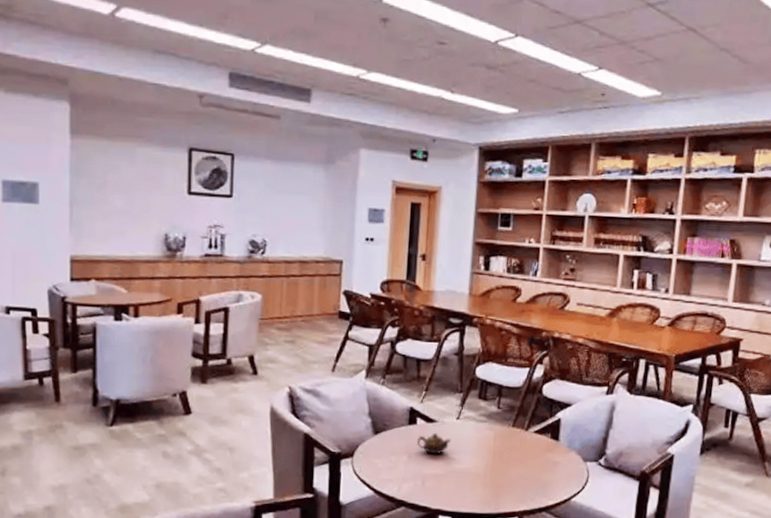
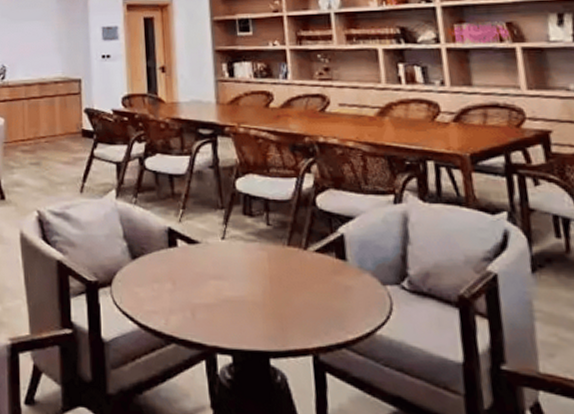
teapot: present [416,432,452,454] -> none [179,255,220,280]

